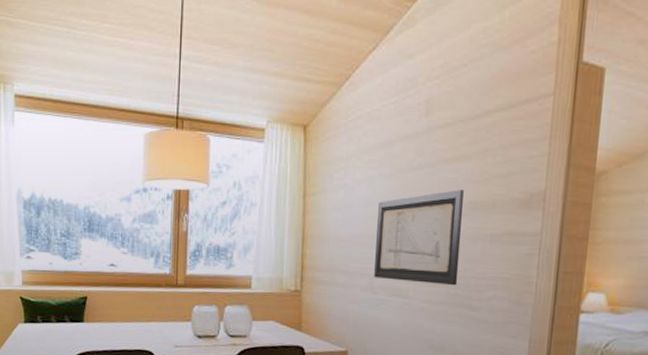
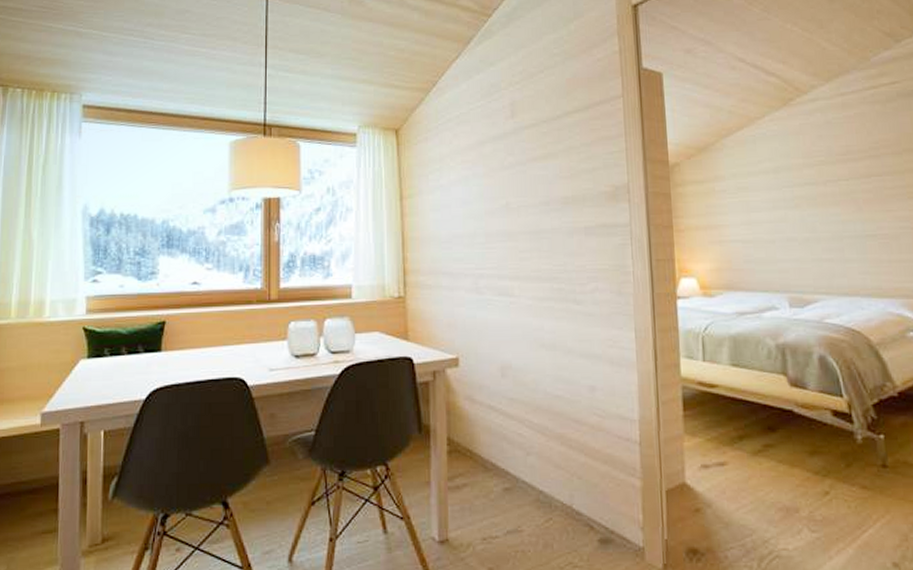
wall art: present [374,190,464,286] -> none [474,186,560,281]

